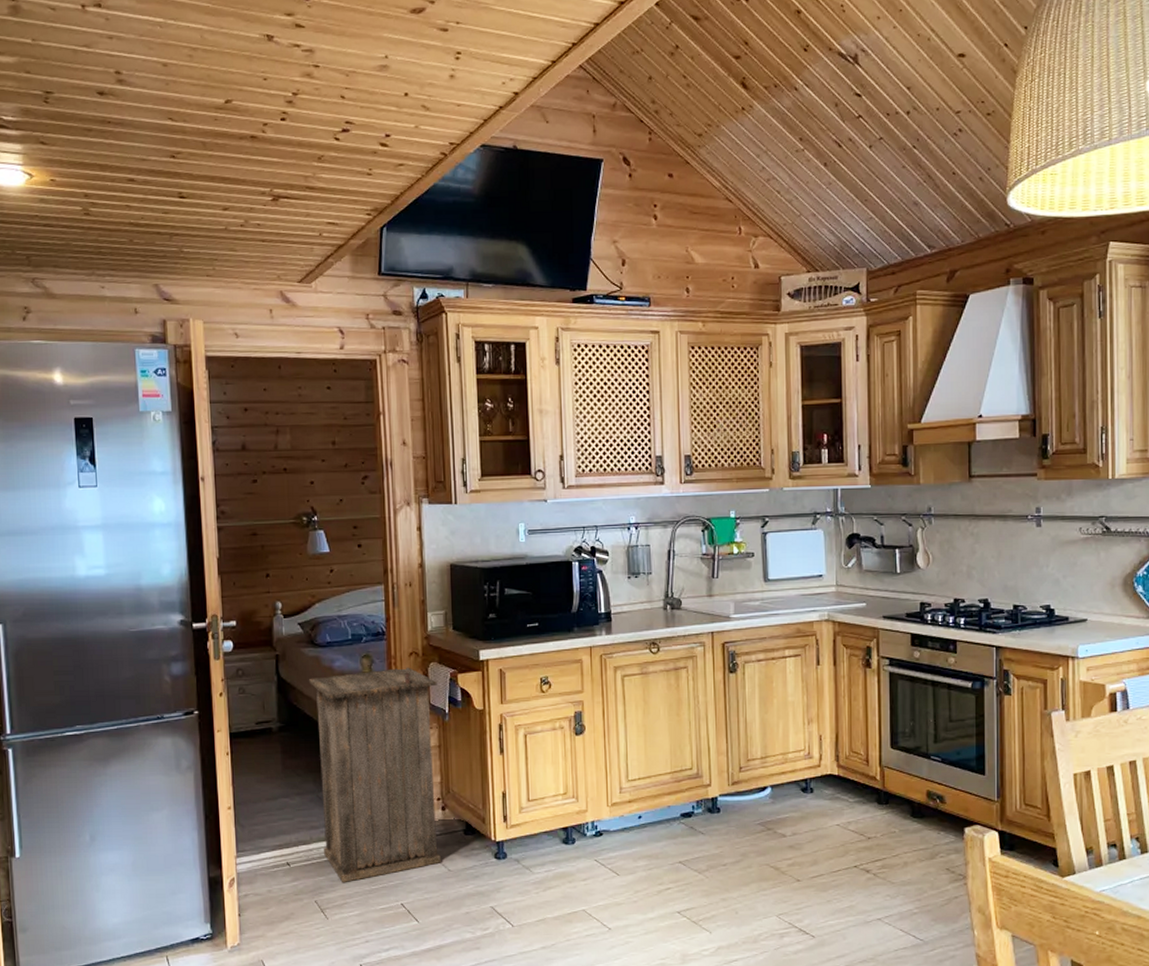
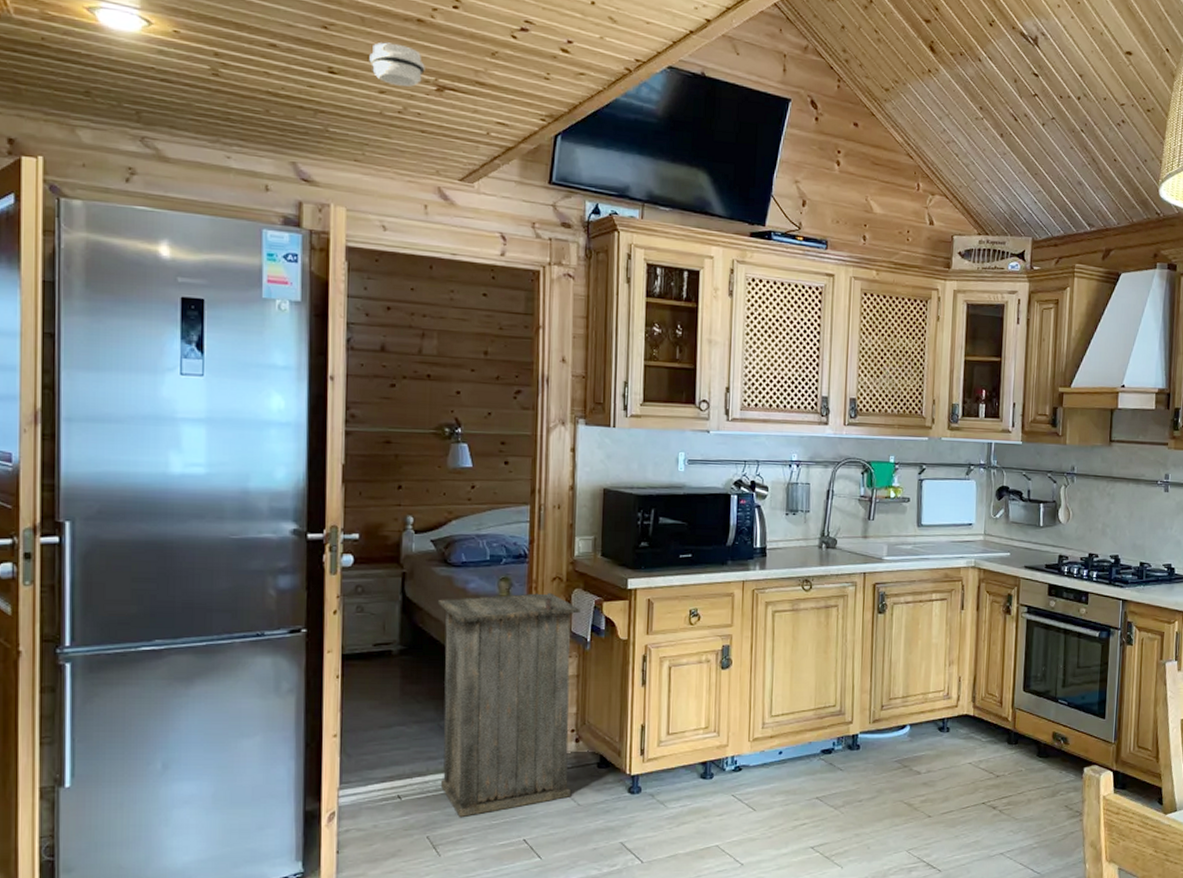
smoke detector: none [212,162,261,201] -> present [369,42,425,87]

